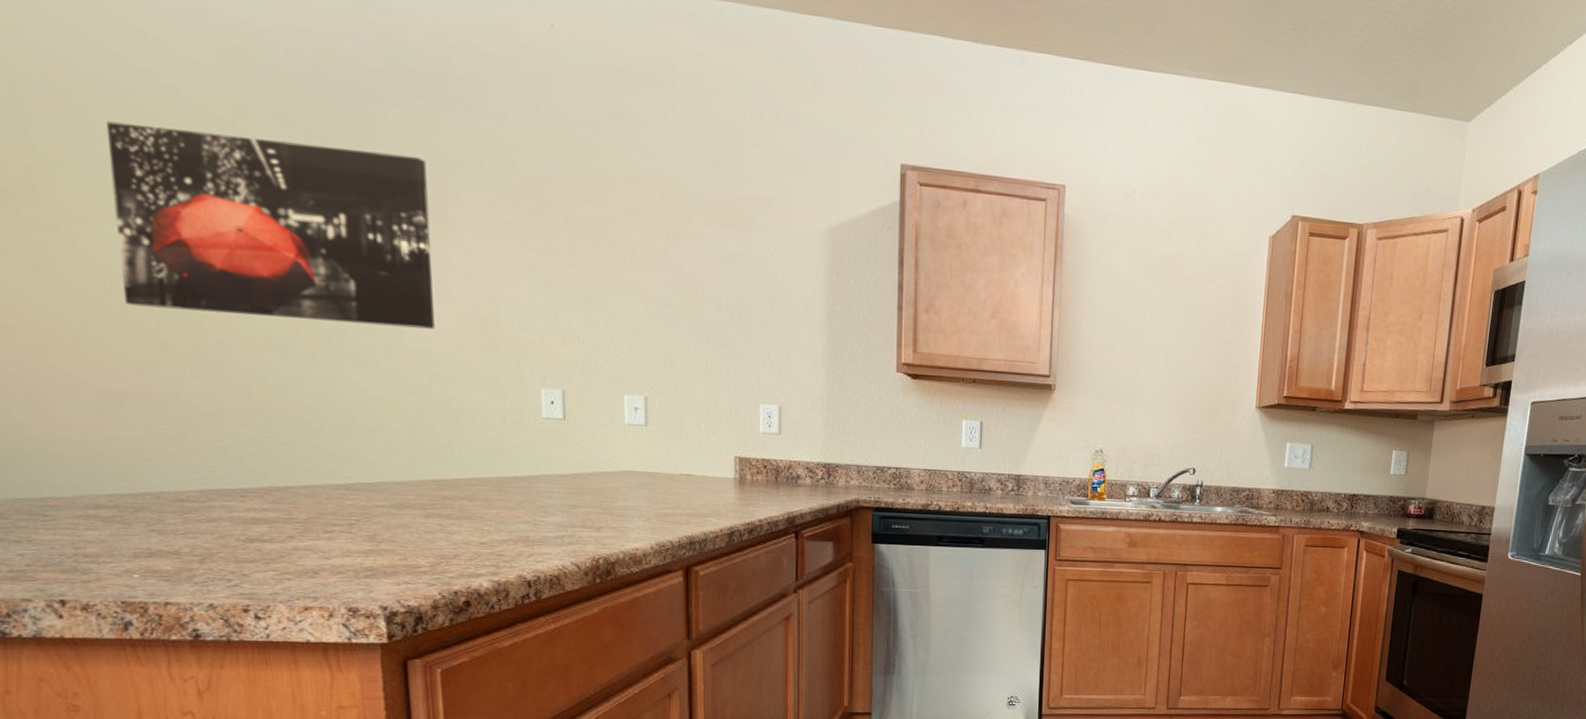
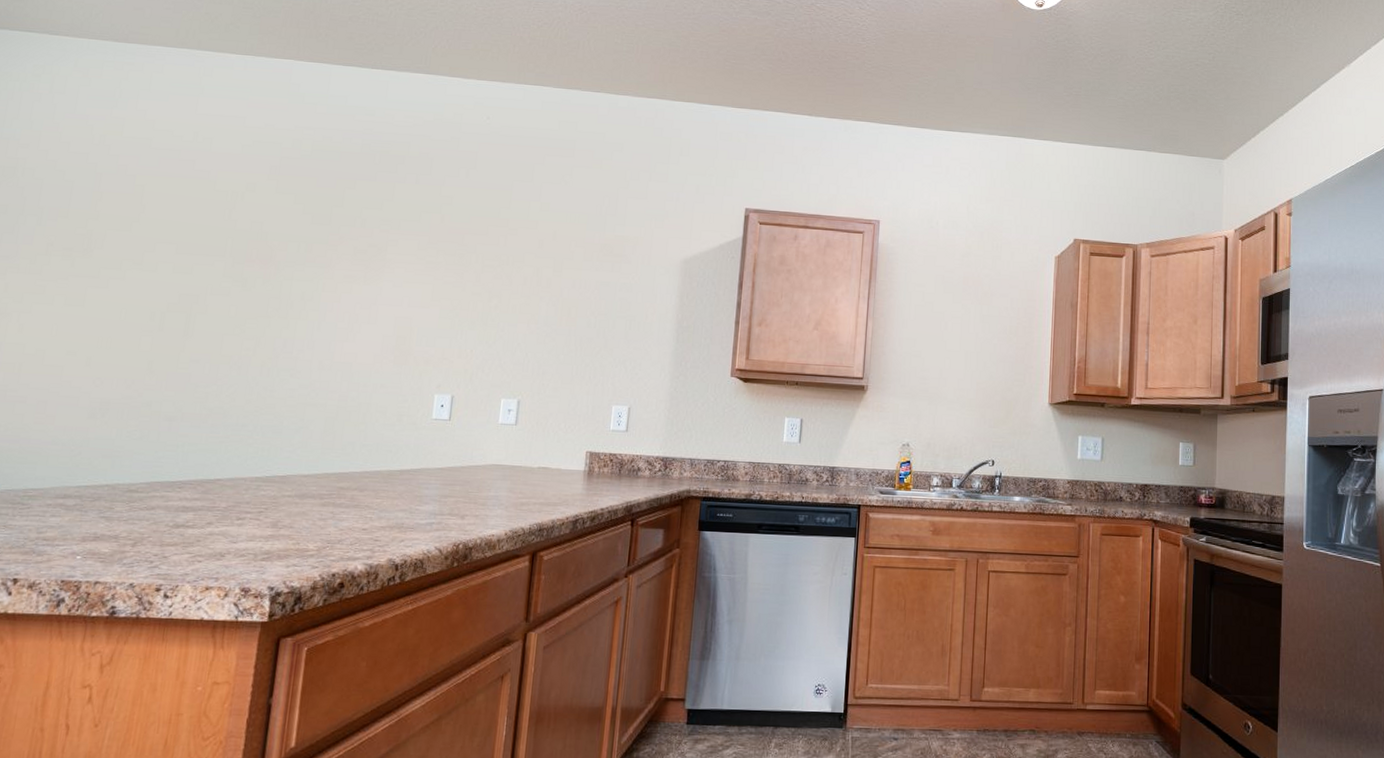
wall art: present [107,121,435,329] -> none [131,196,378,347]

